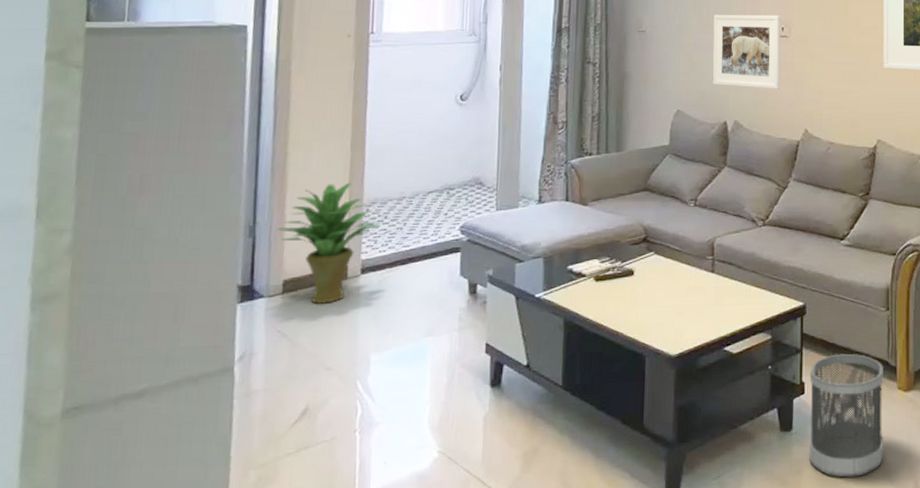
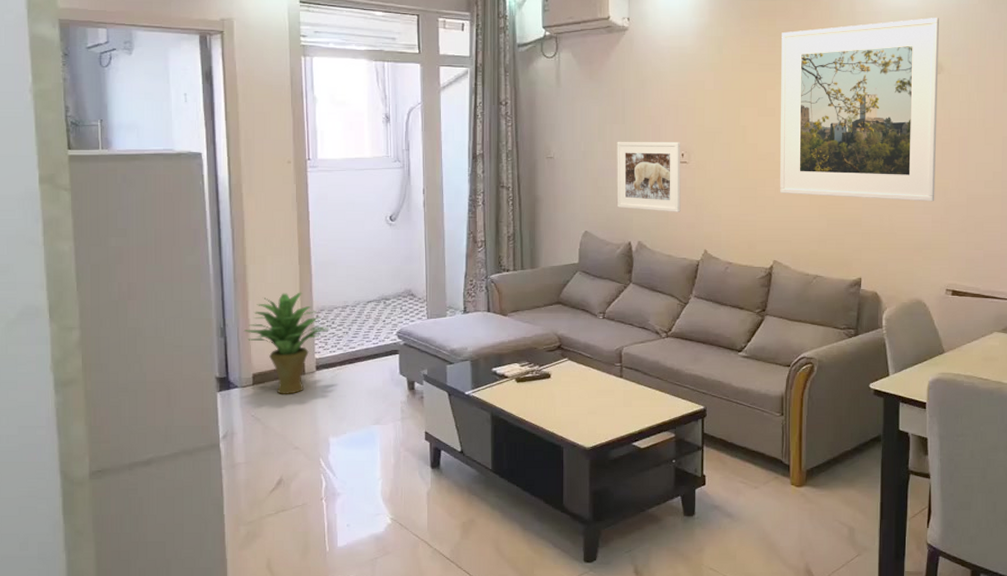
wastebasket: present [809,353,883,478] -> none [710,452,778,557]

